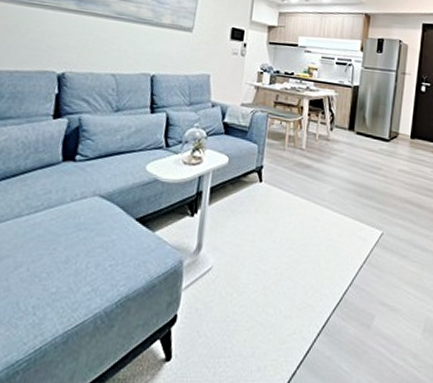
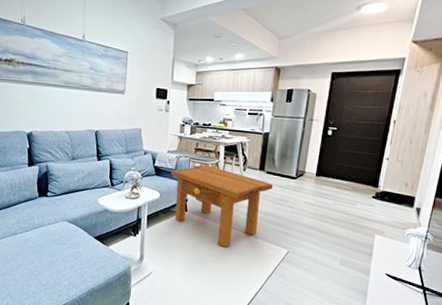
side table: none [243,121,364,229] -> present [171,164,273,247]

